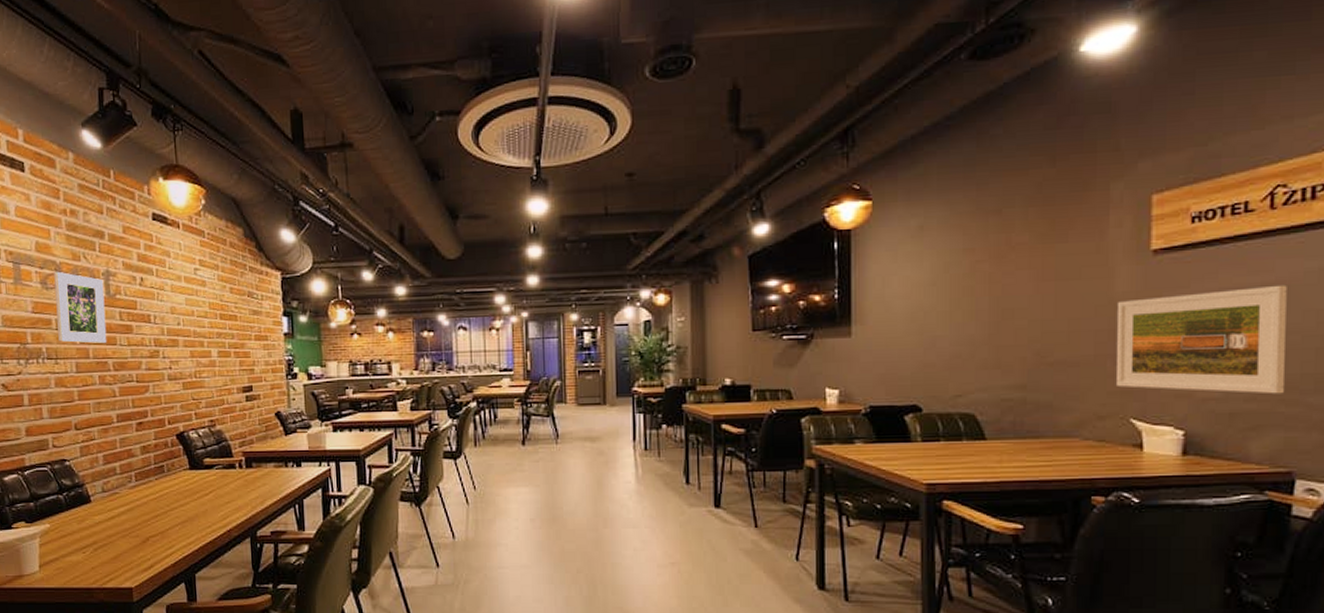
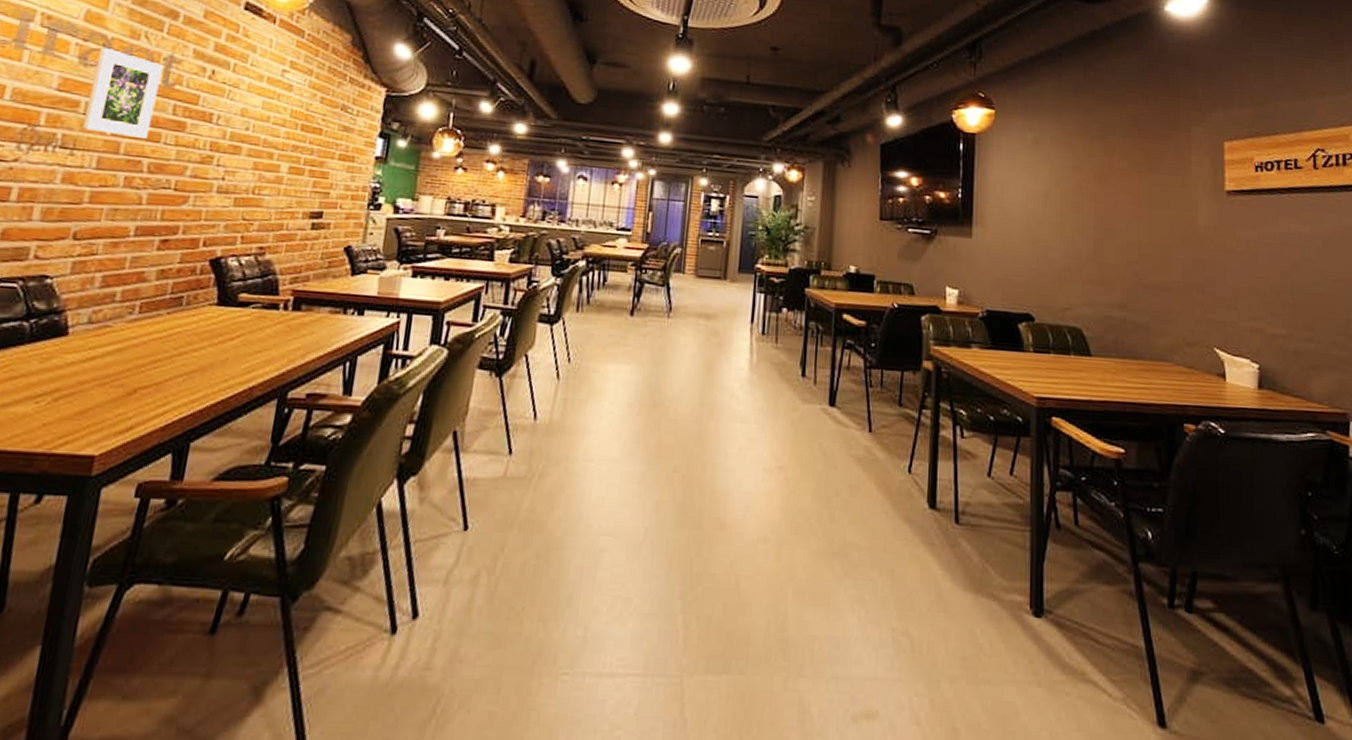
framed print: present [1115,284,1287,394] -> none [1199,233,1335,337]

